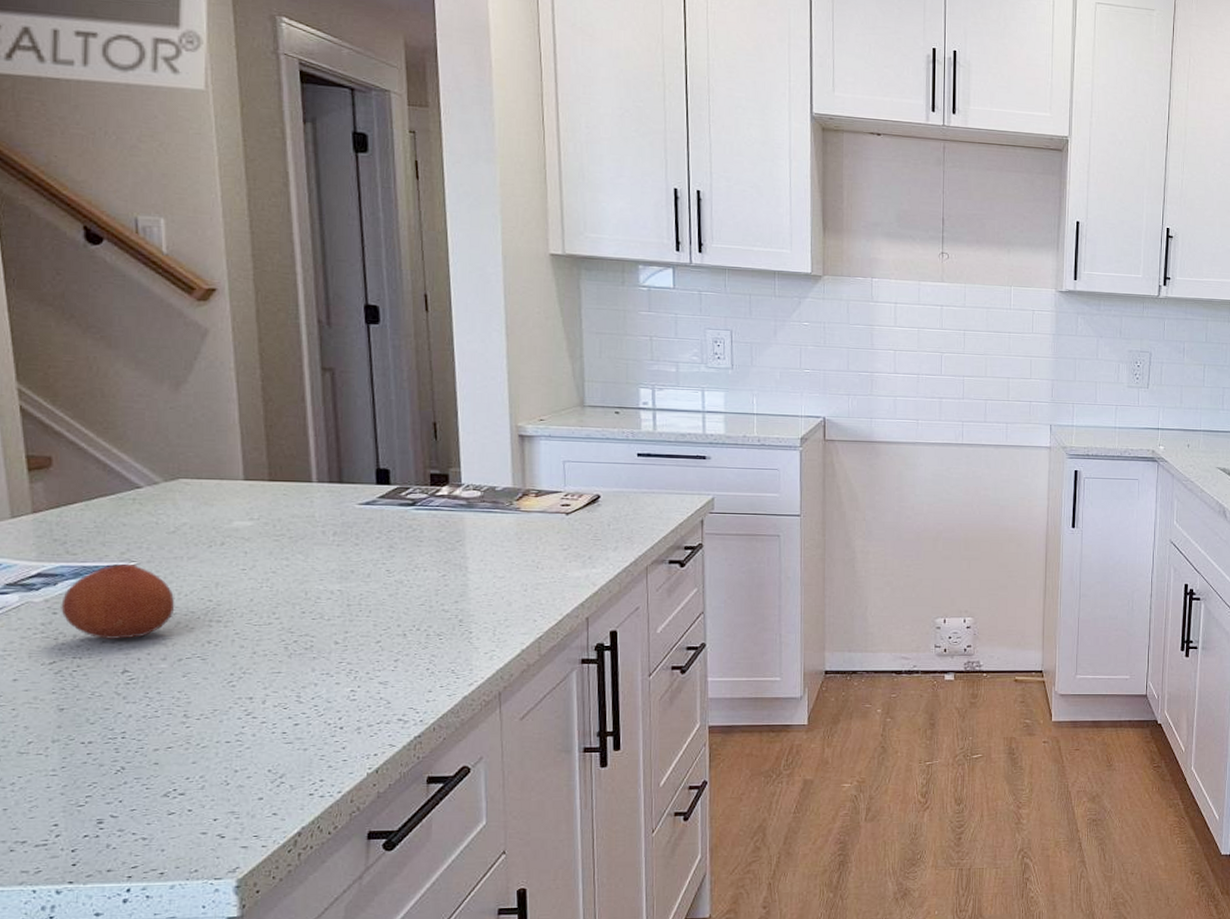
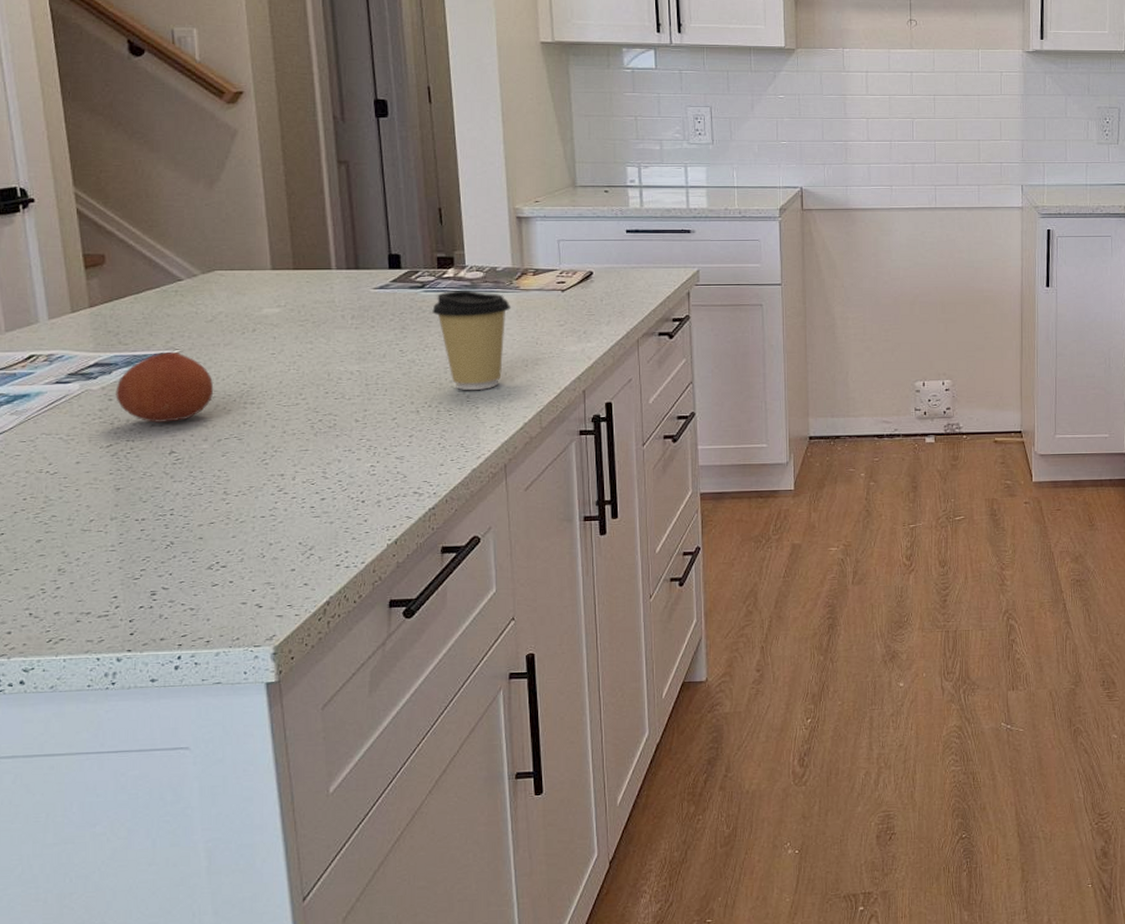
coffee cup: none [423,509,511,614] -> present [432,290,512,390]

